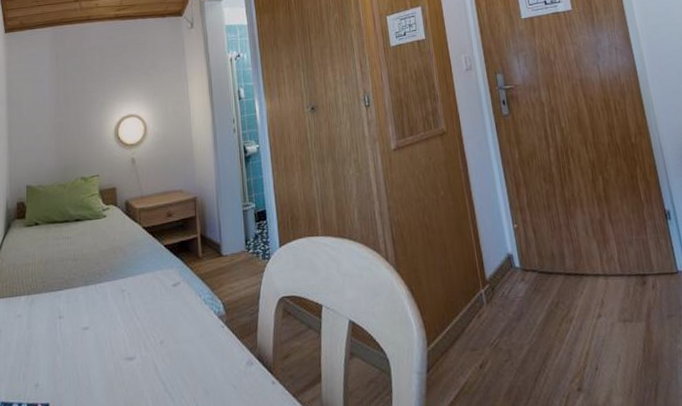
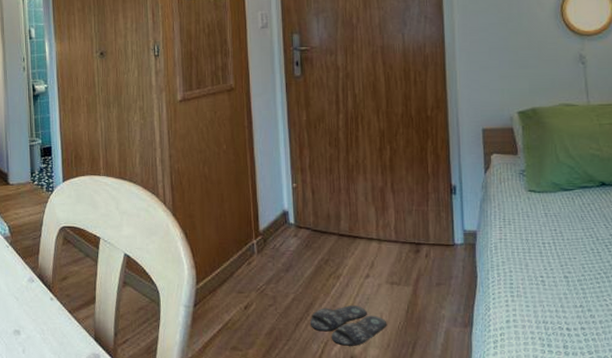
slippers: none [549,349,626,397] -> present [311,304,387,346]

